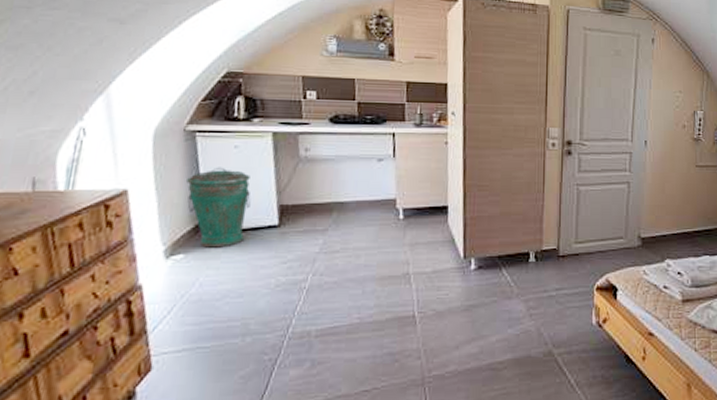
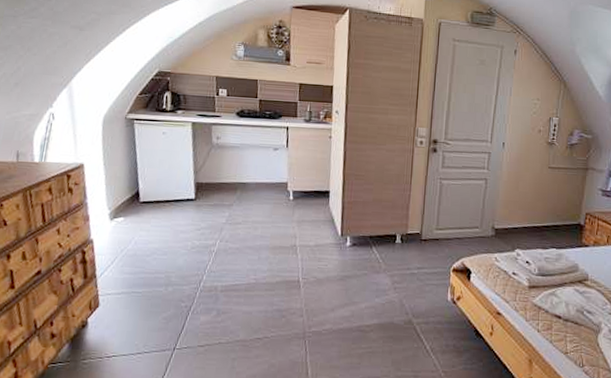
trash can: present [187,167,251,248] -> none [127,149,174,214]

